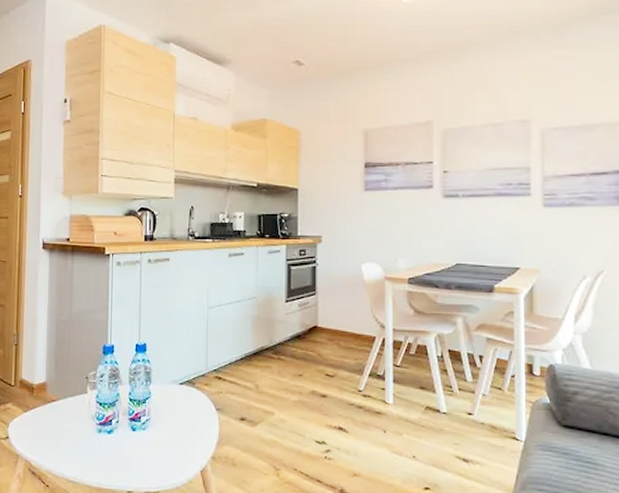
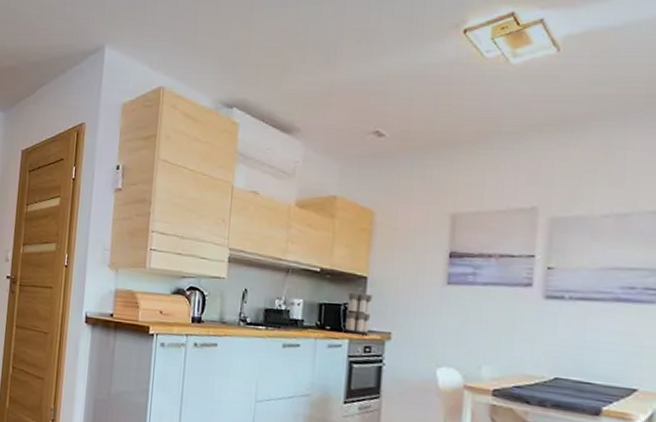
spice rack: none [281,199,304,241] -> present [344,288,373,336]

